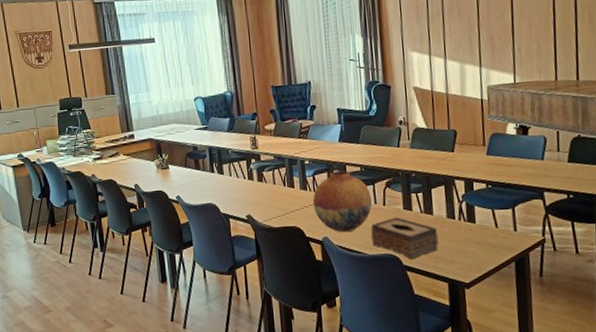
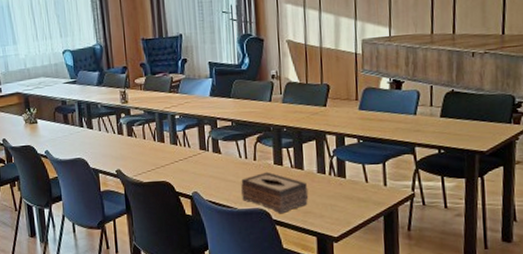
vase: present [312,170,373,232] -> none [182,125,243,187]

